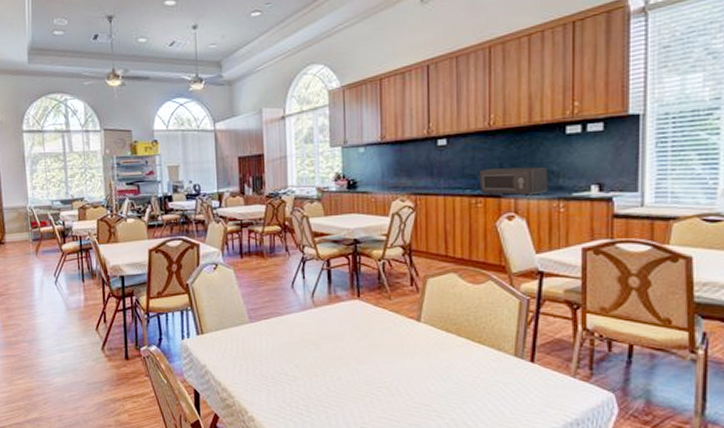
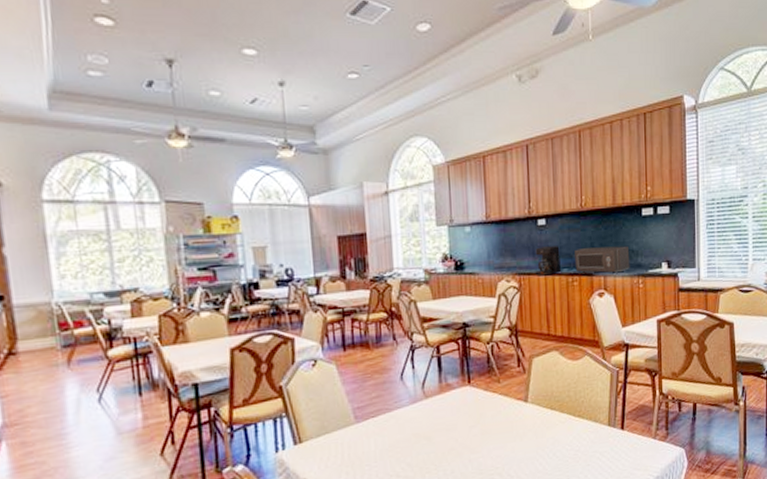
coffee maker: none [433,166,464,197] -> present [535,246,562,276]

